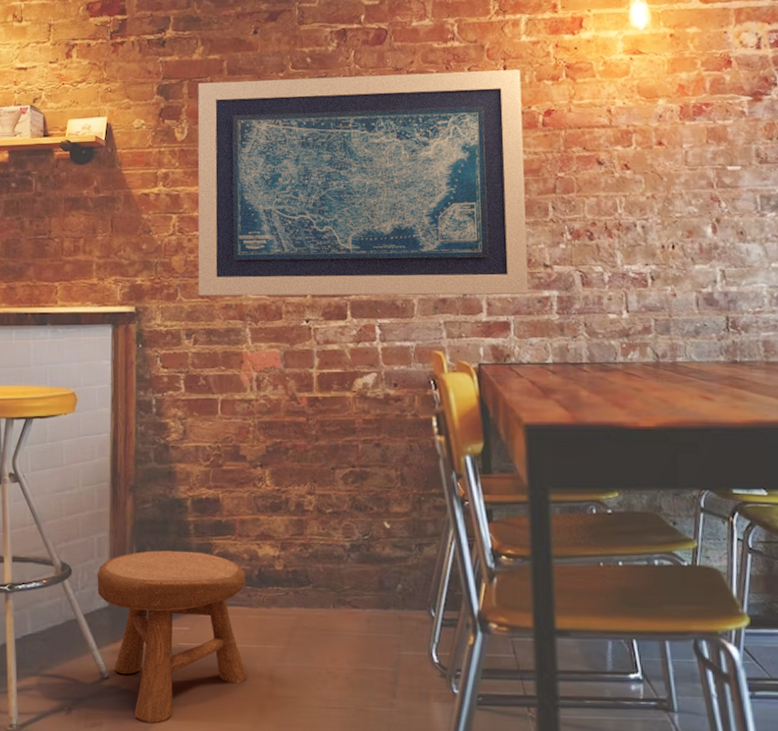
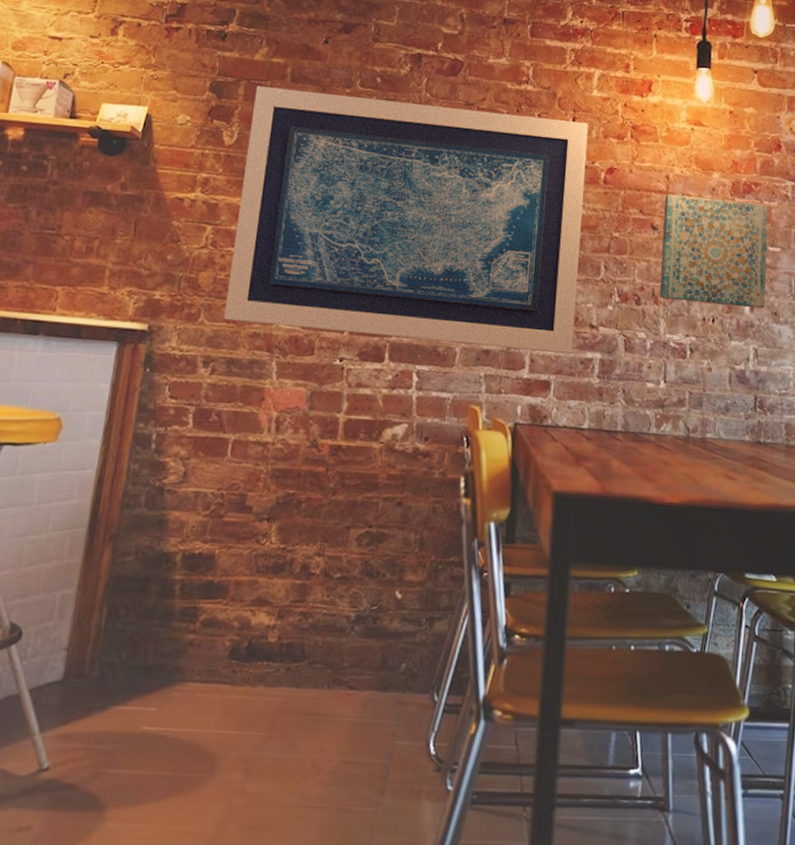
stool: present [97,550,248,723] -> none [50,613,233,826]
wall art: none [609,123,729,232] -> present [660,193,768,309]

